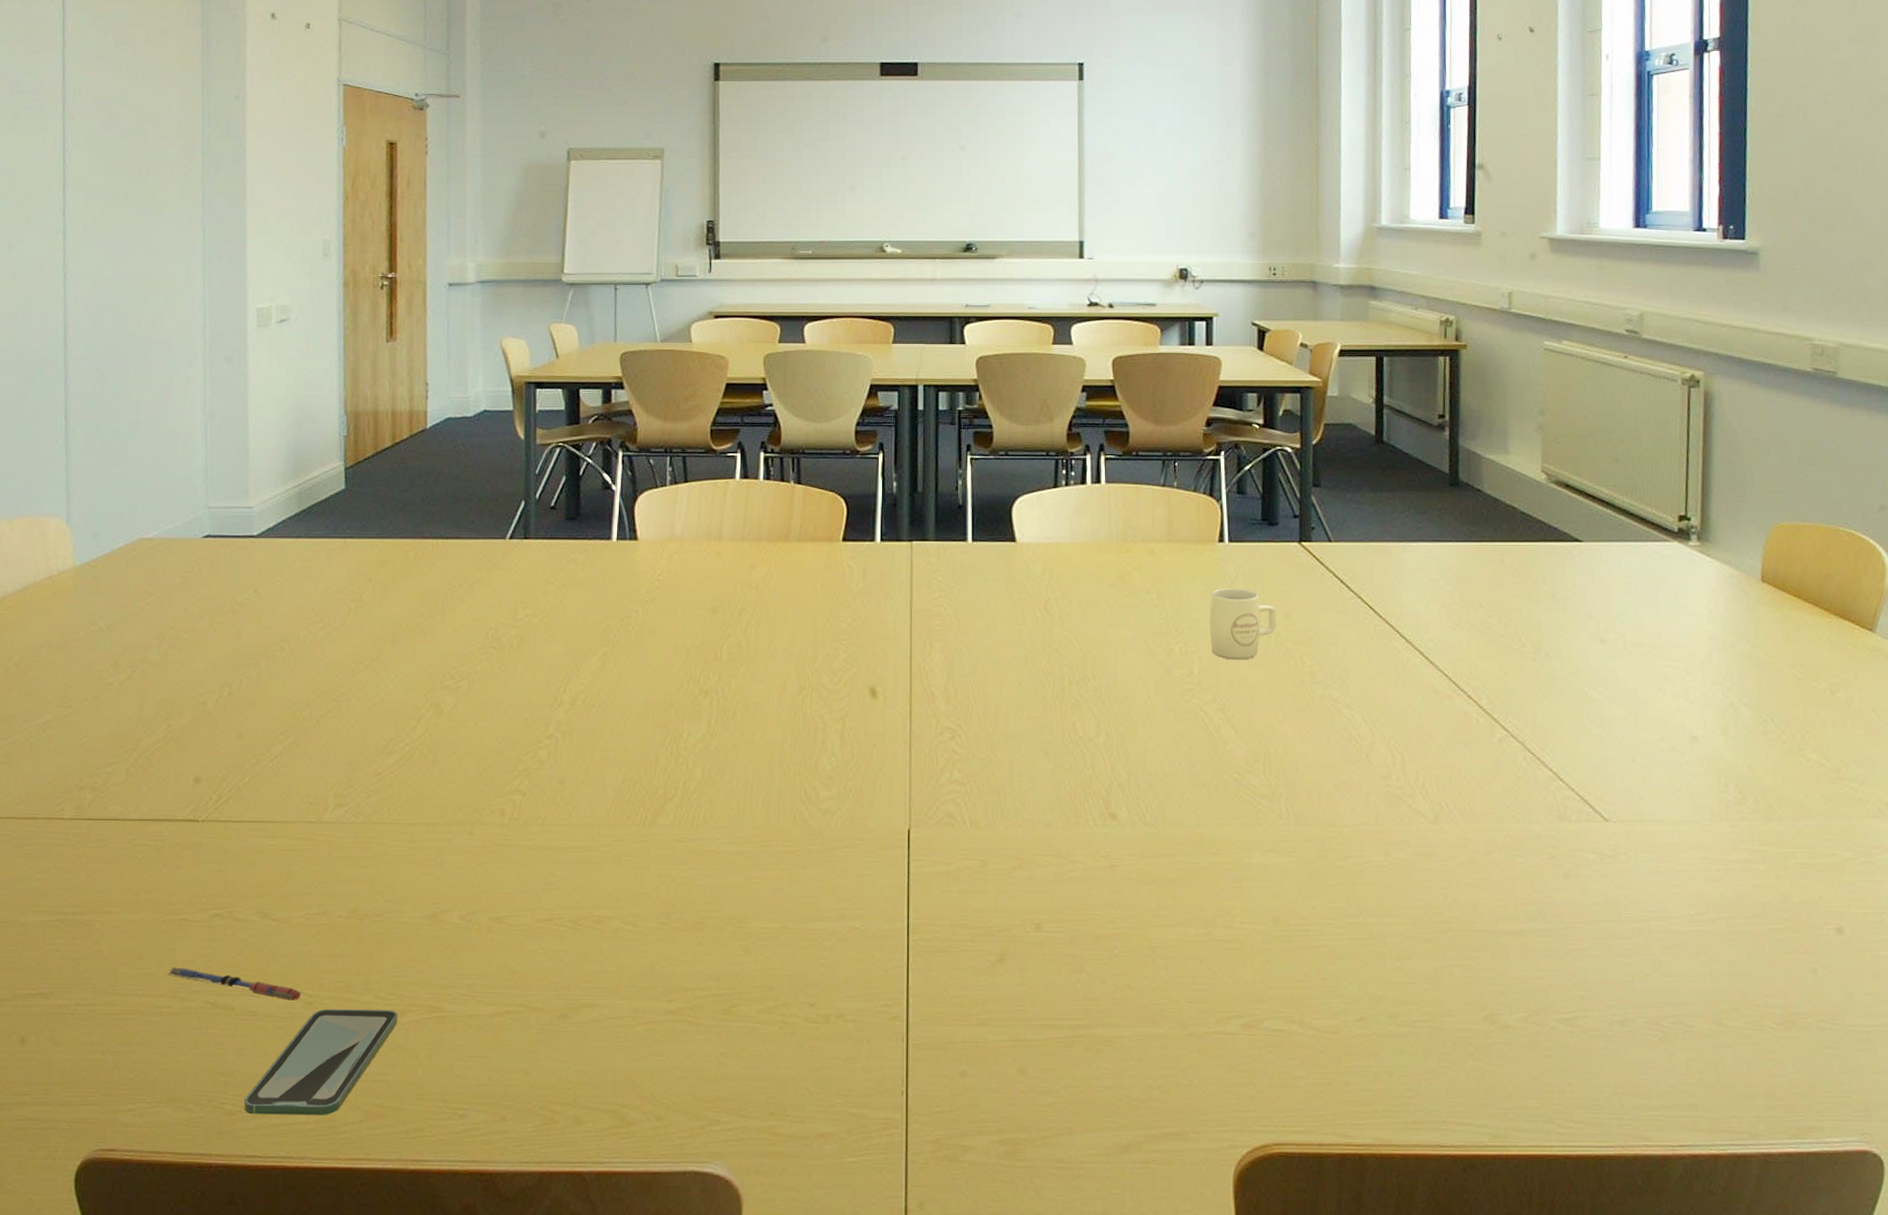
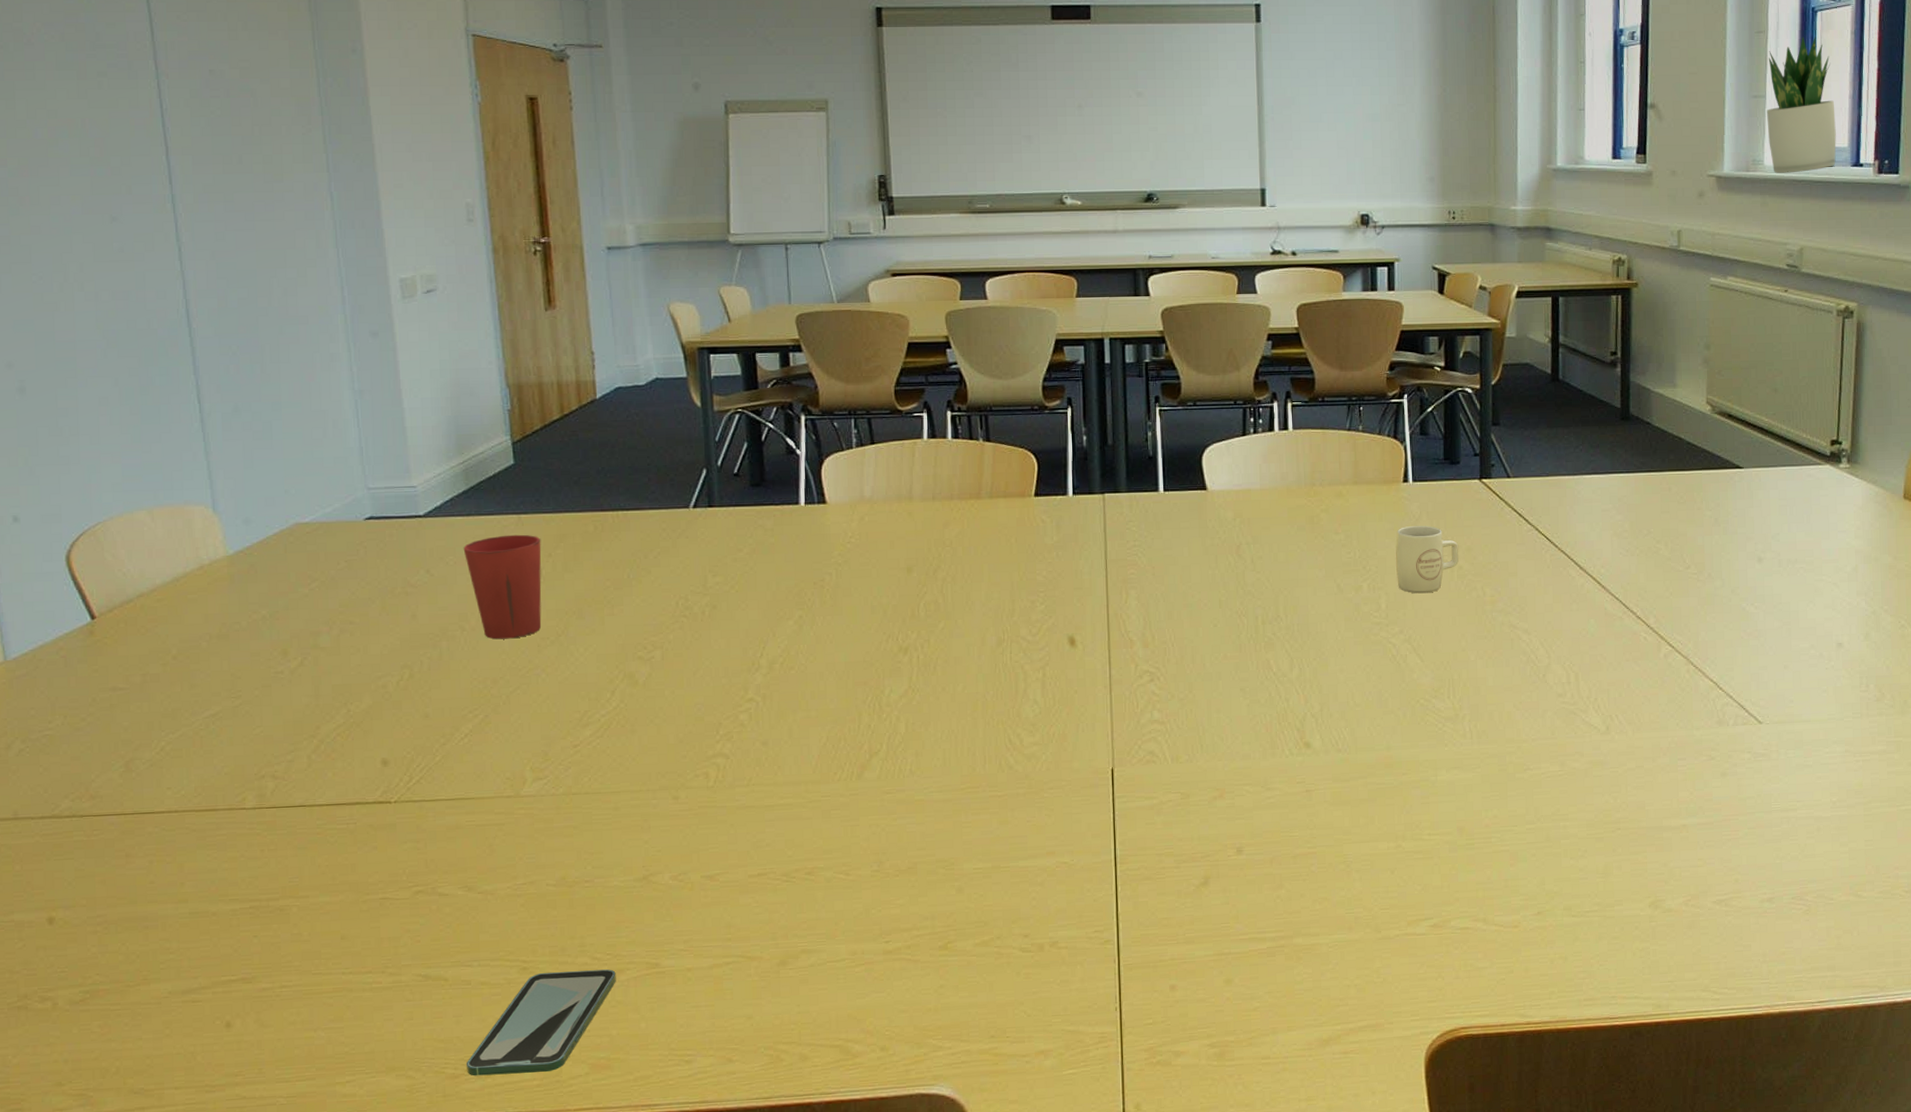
pen: present [167,967,303,1001] -> none [374,944,517,968]
cup: none [290,558,364,662] -> present [463,534,542,640]
planter: none [1601,100,1677,237] -> present [1767,37,1836,173]

